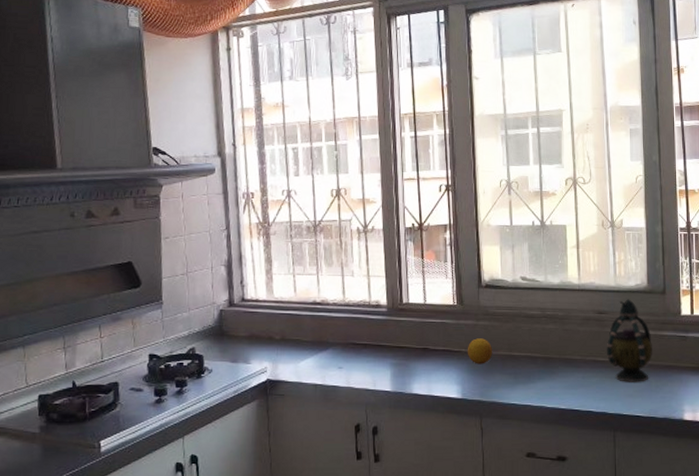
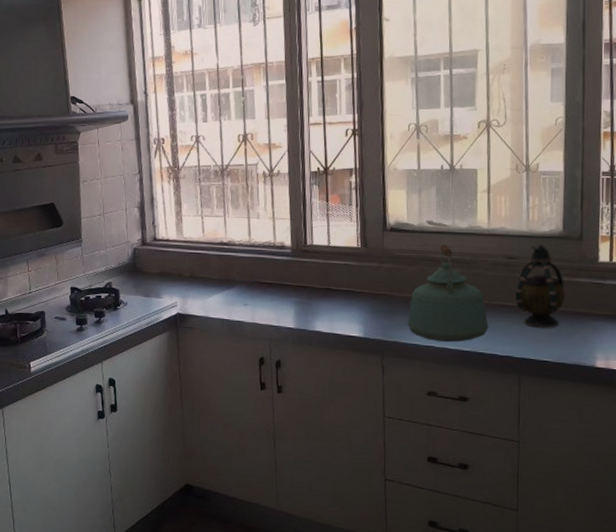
fruit: present [467,338,493,364] -> none [370,280,396,306]
kettle: none [505,300,583,400] -> present [407,244,489,342]

